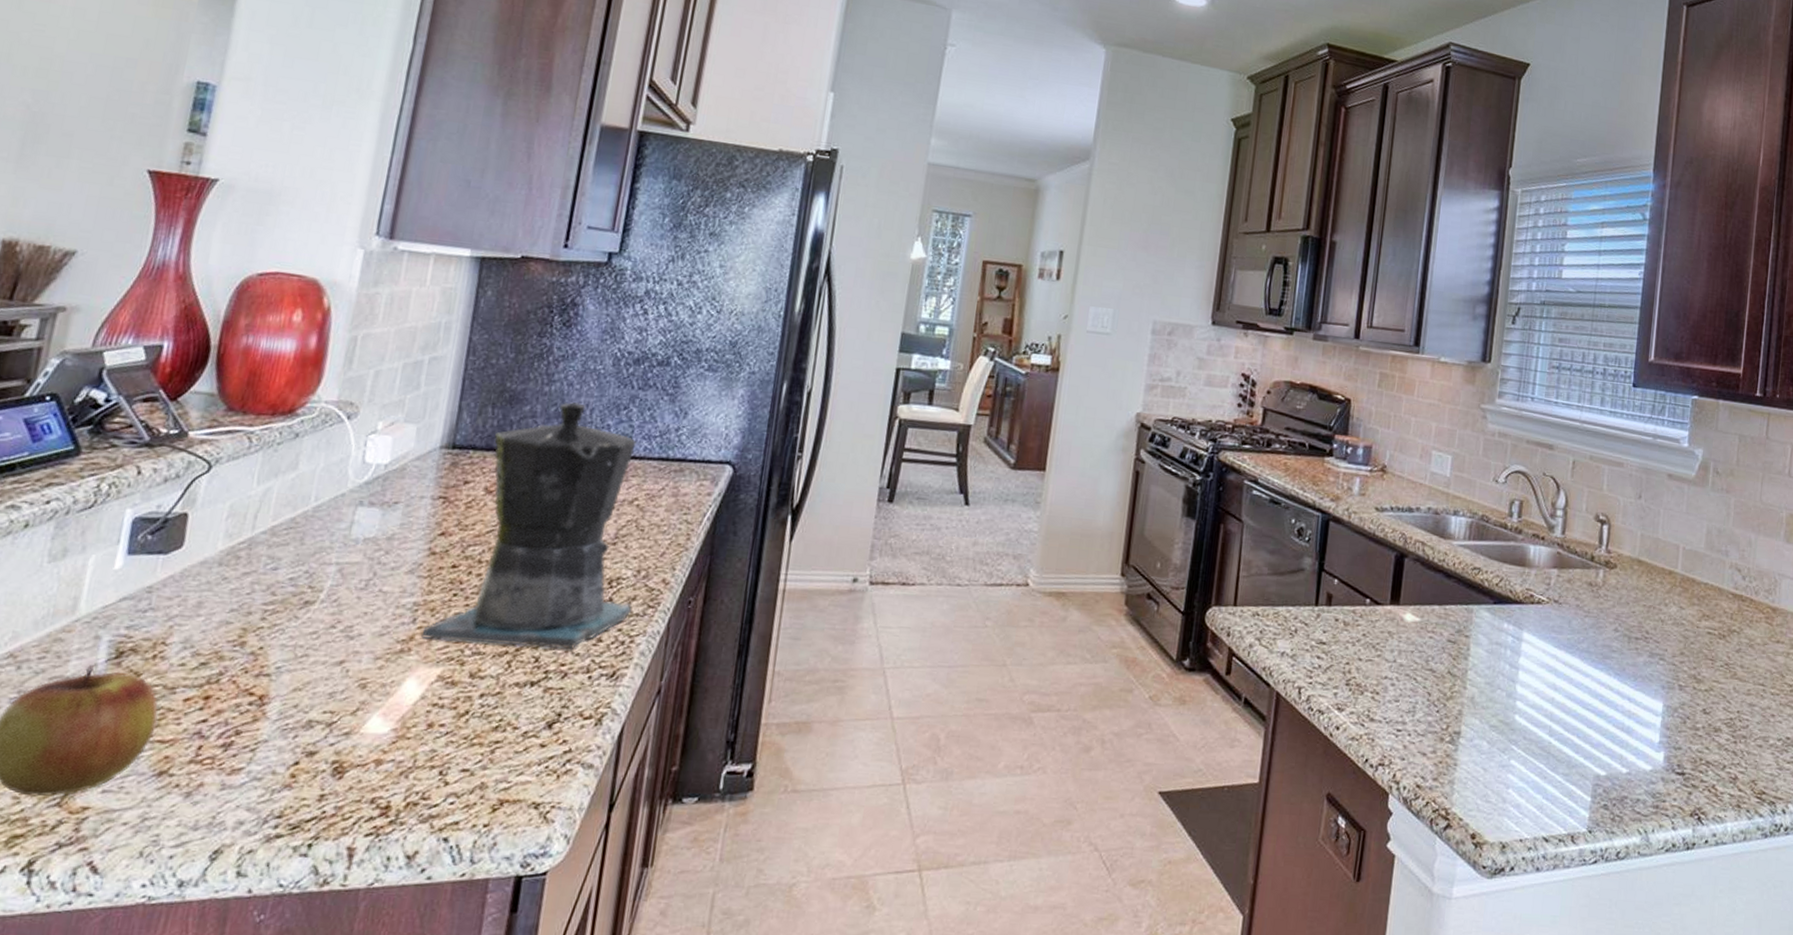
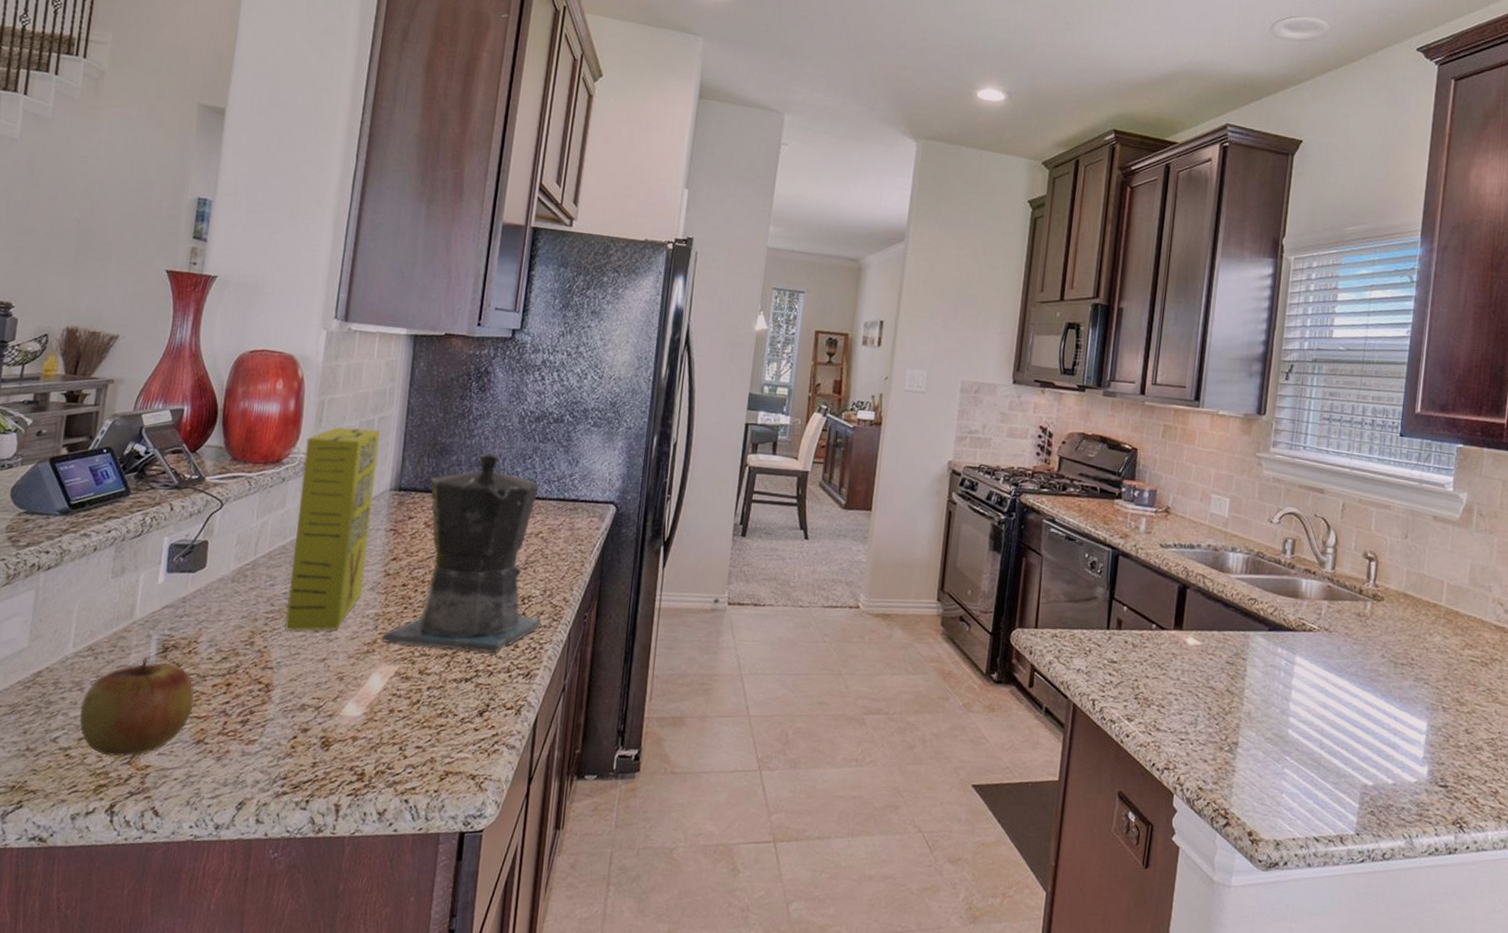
cereal box: none [289,370,430,627] -> present [285,427,380,631]

